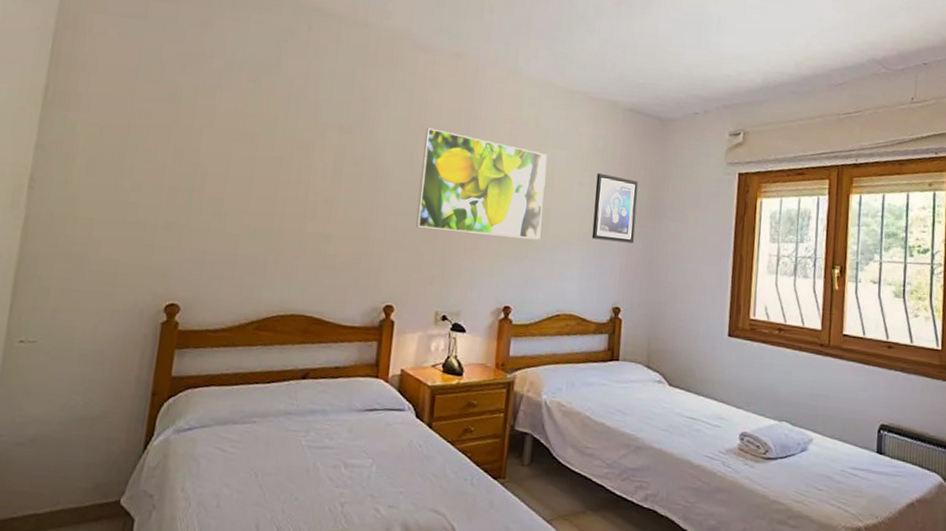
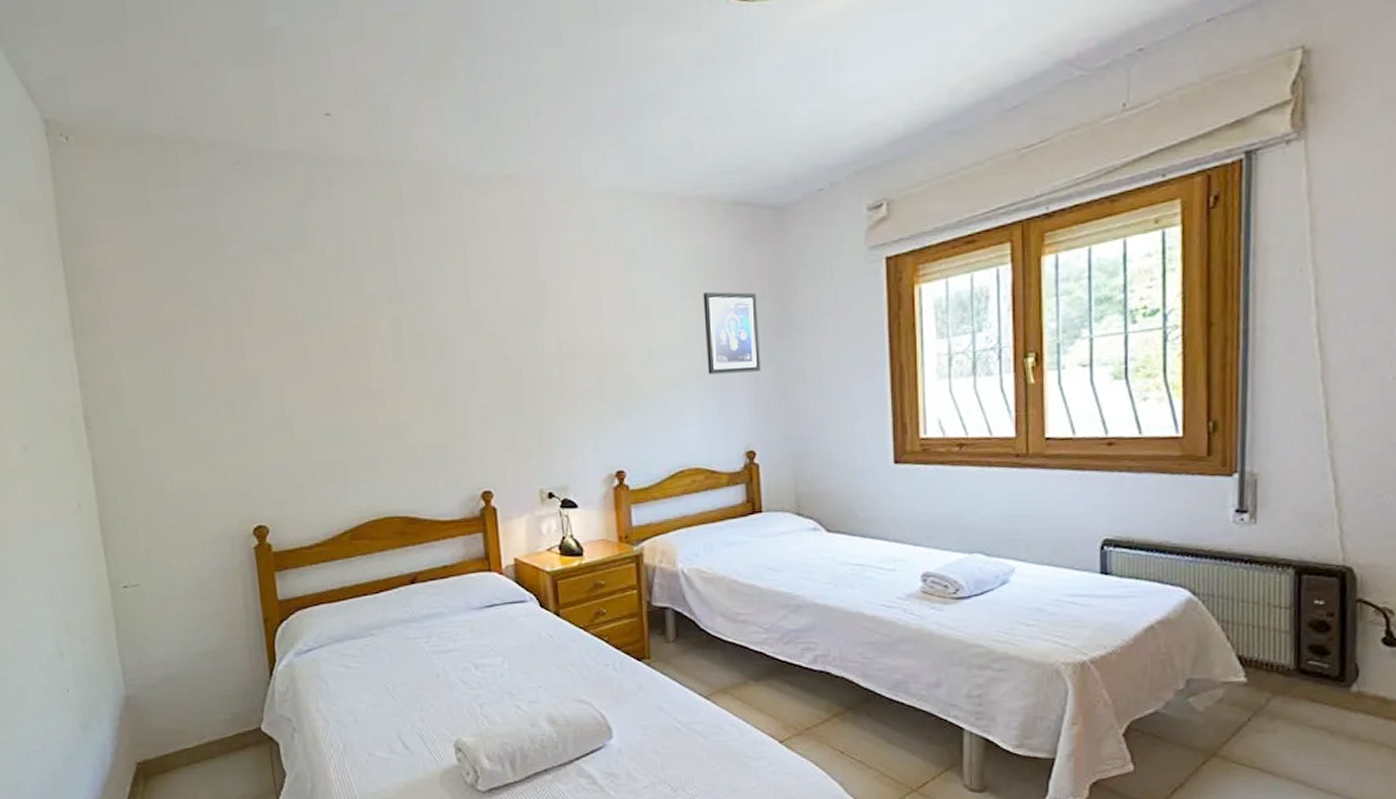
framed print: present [416,128,547,240] -> none [487,276,646,397]

